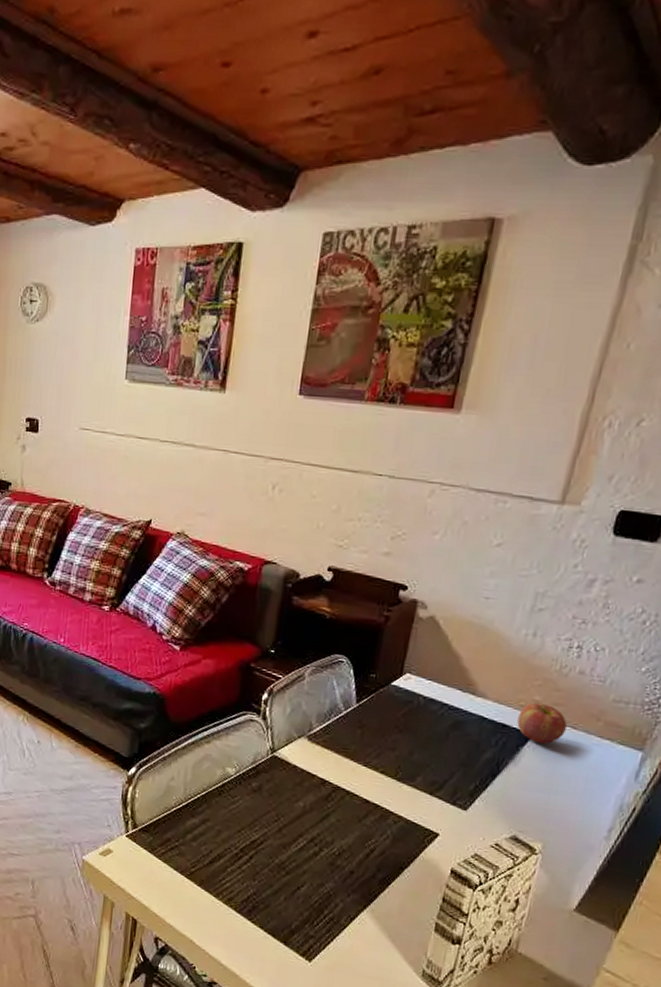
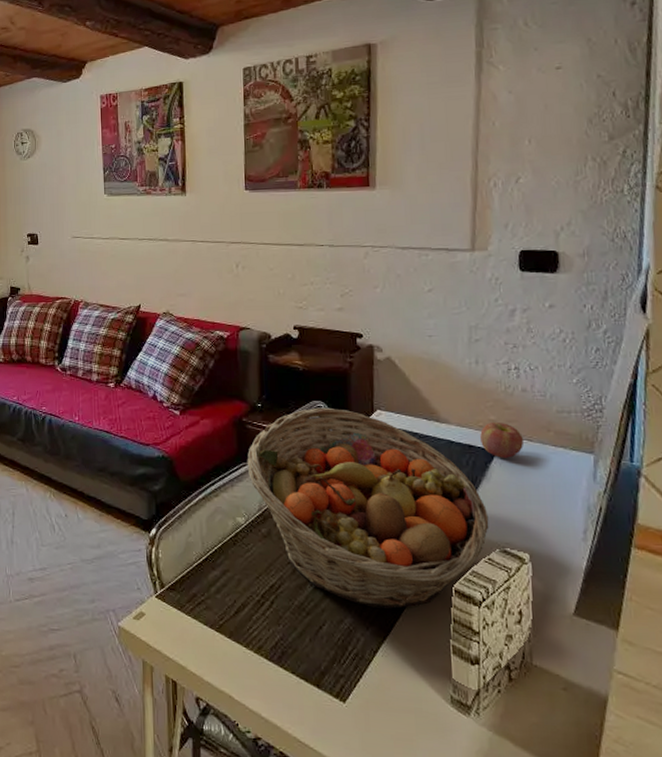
fruit basket: none [247,662,507,881] -> present [247,407,489,609]

